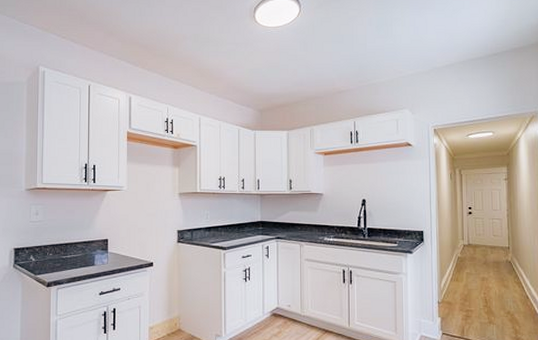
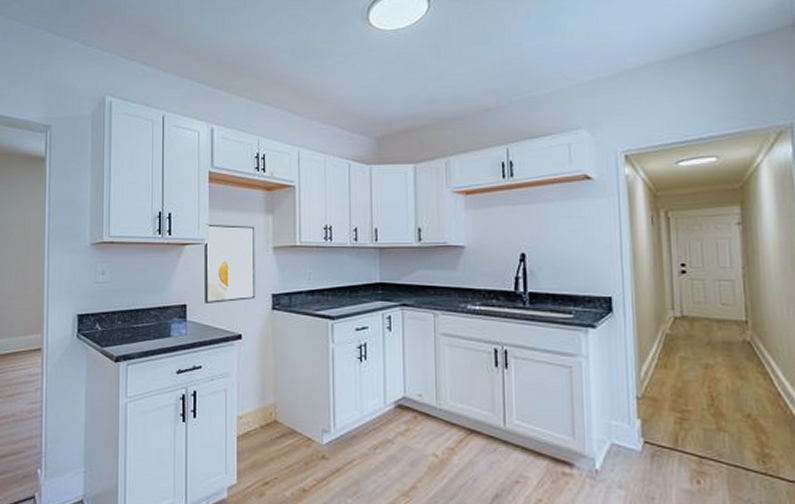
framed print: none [123,174,165,239] -> present [205,224,256,305]

